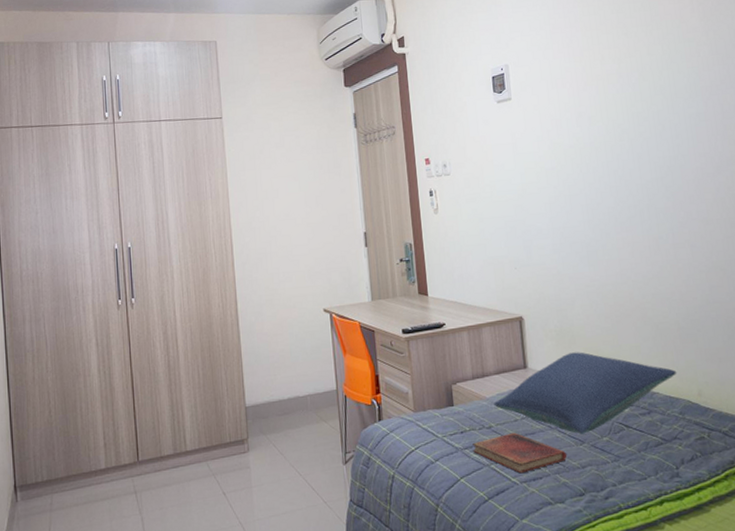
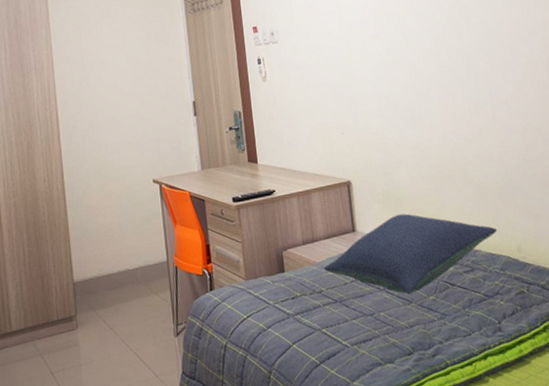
diary: present [472,432,567,474] -> none [304,295,396,336]

